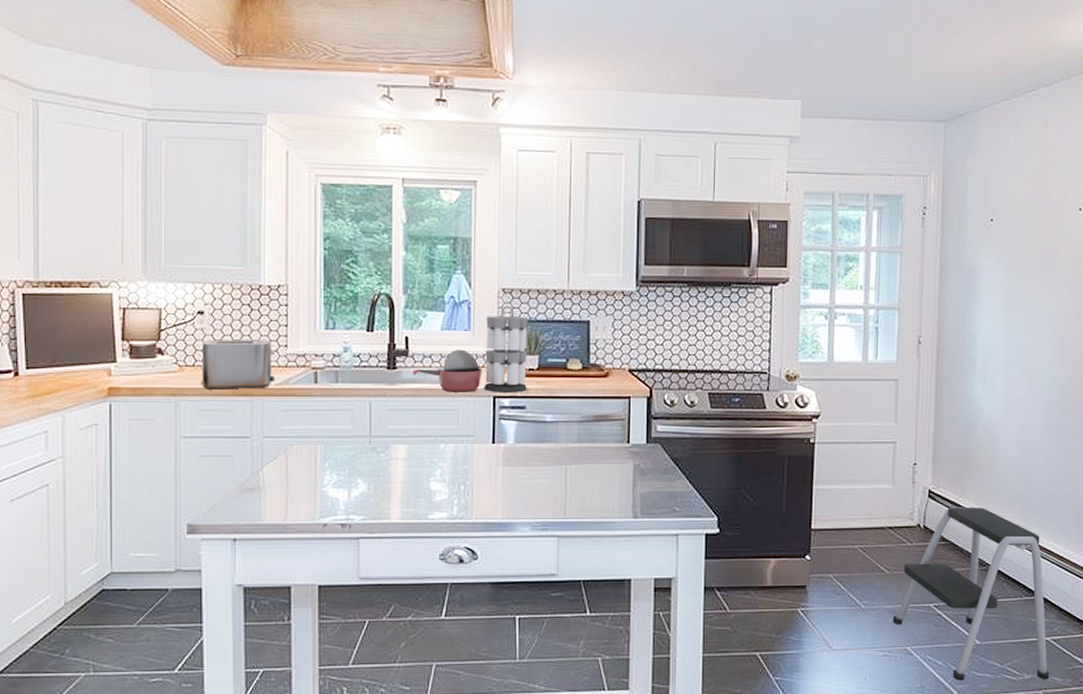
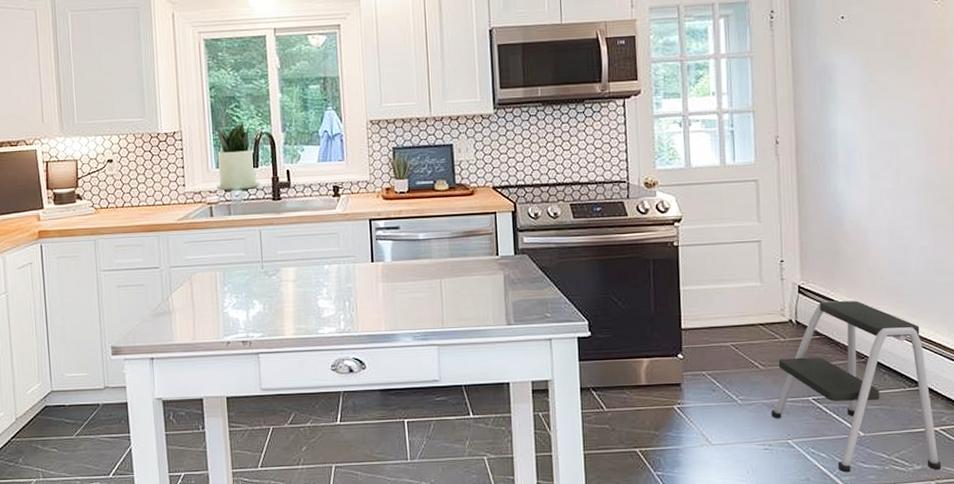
toaster: present [200,339,276,390] -> none [113,181,176,228]
planter: none [323,280,374,355] -> present [216,122,260,191]
saucepan: present [413,349,483,392] -> none [295,178,358,218]
spice rack: present [484,306,528,393] -> none [357,135,399,215]

